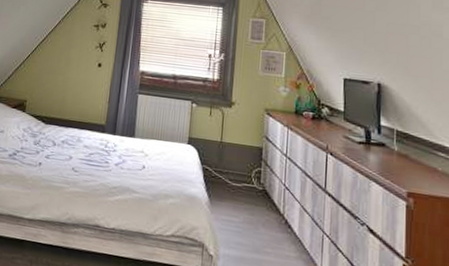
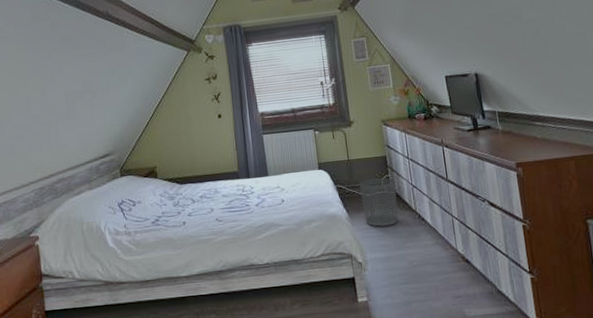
waste bin: none [226,167,267,224] -> present [359,178,398,227]

